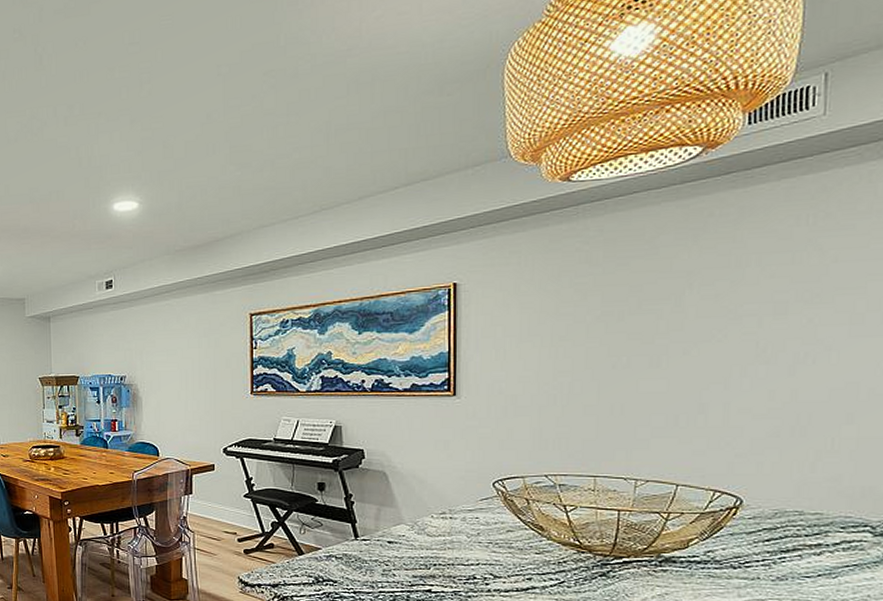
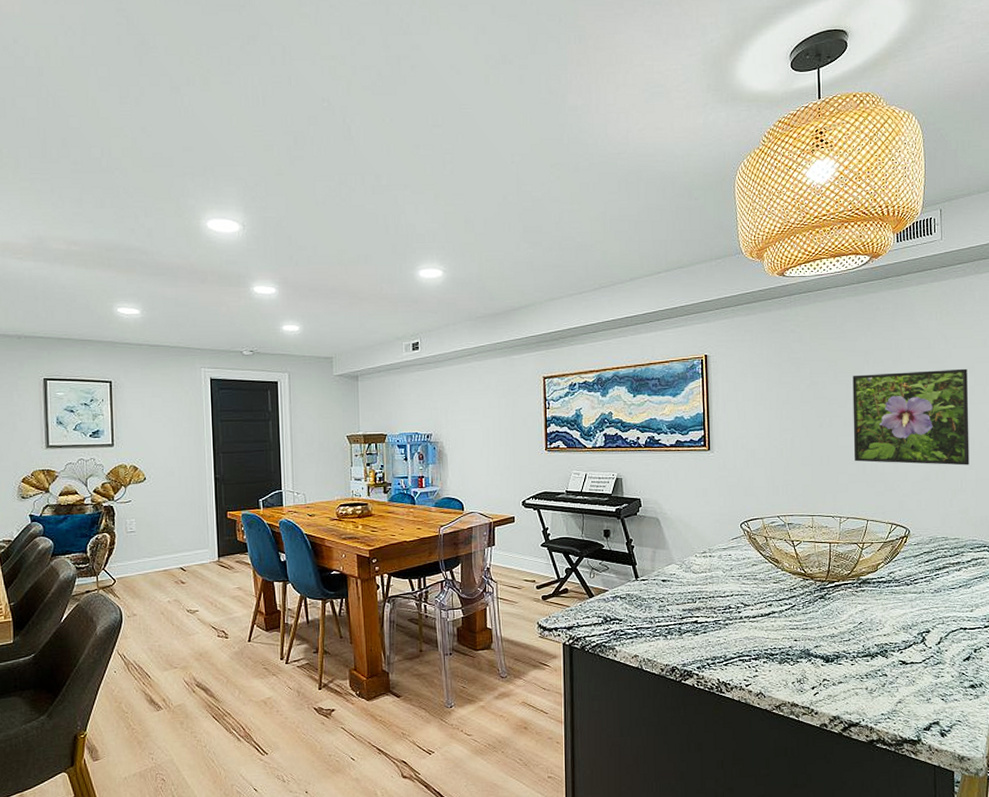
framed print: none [661,289,855,419] -> present [852,368,969,466]

